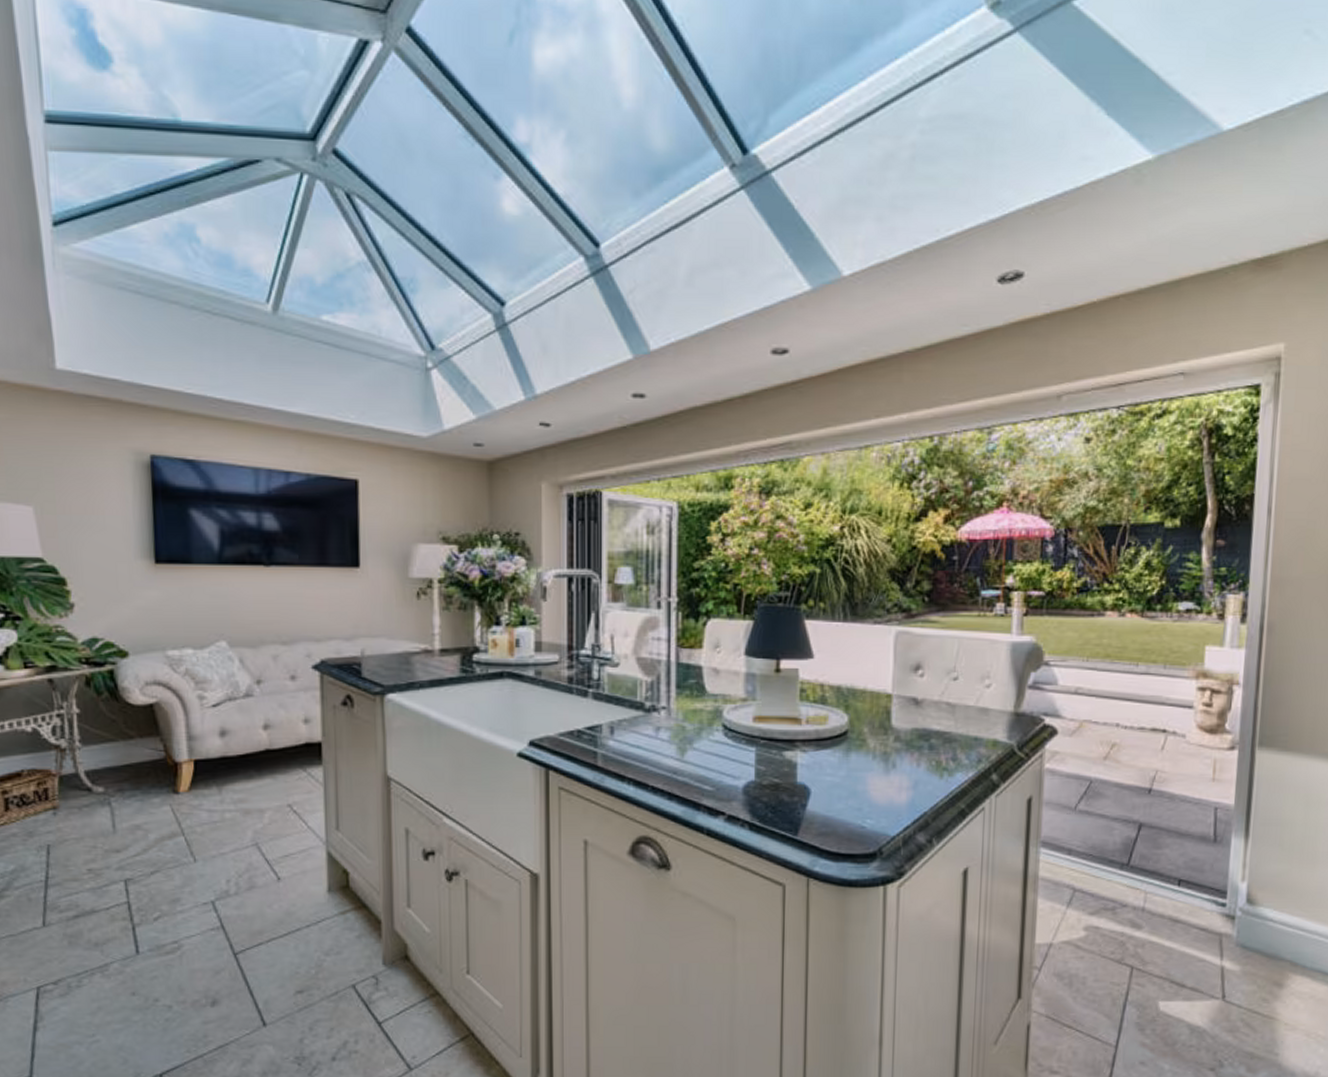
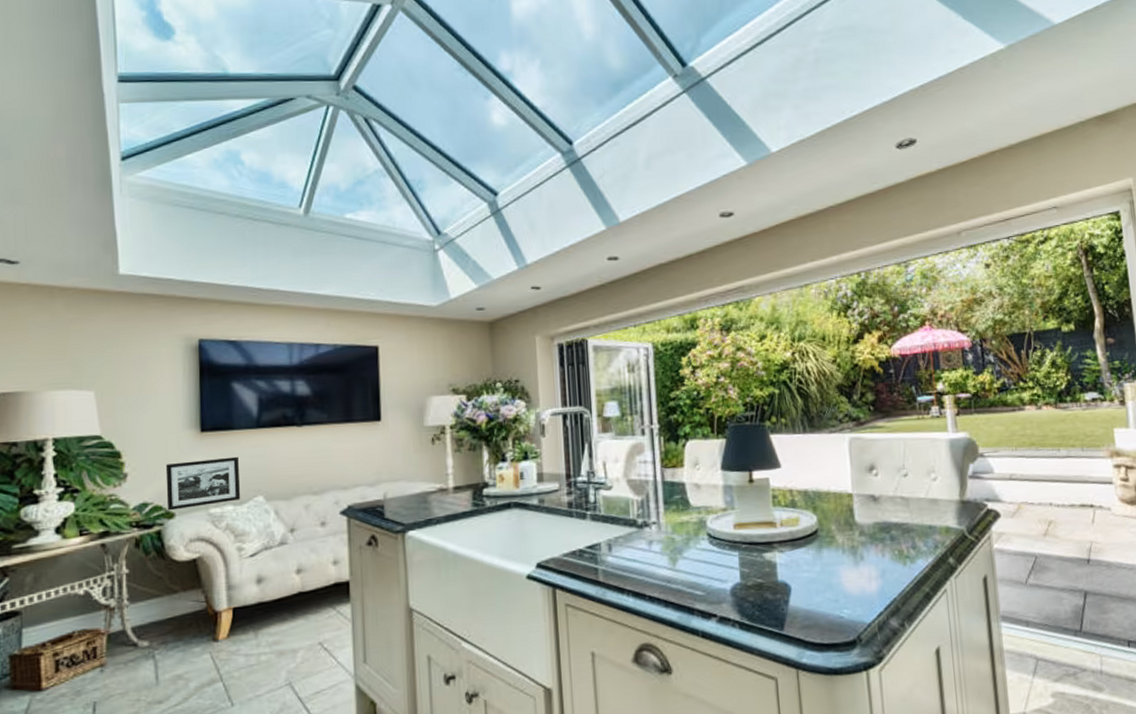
picture frame: none [116,594,202,649] -> present [165,456,241,511]

